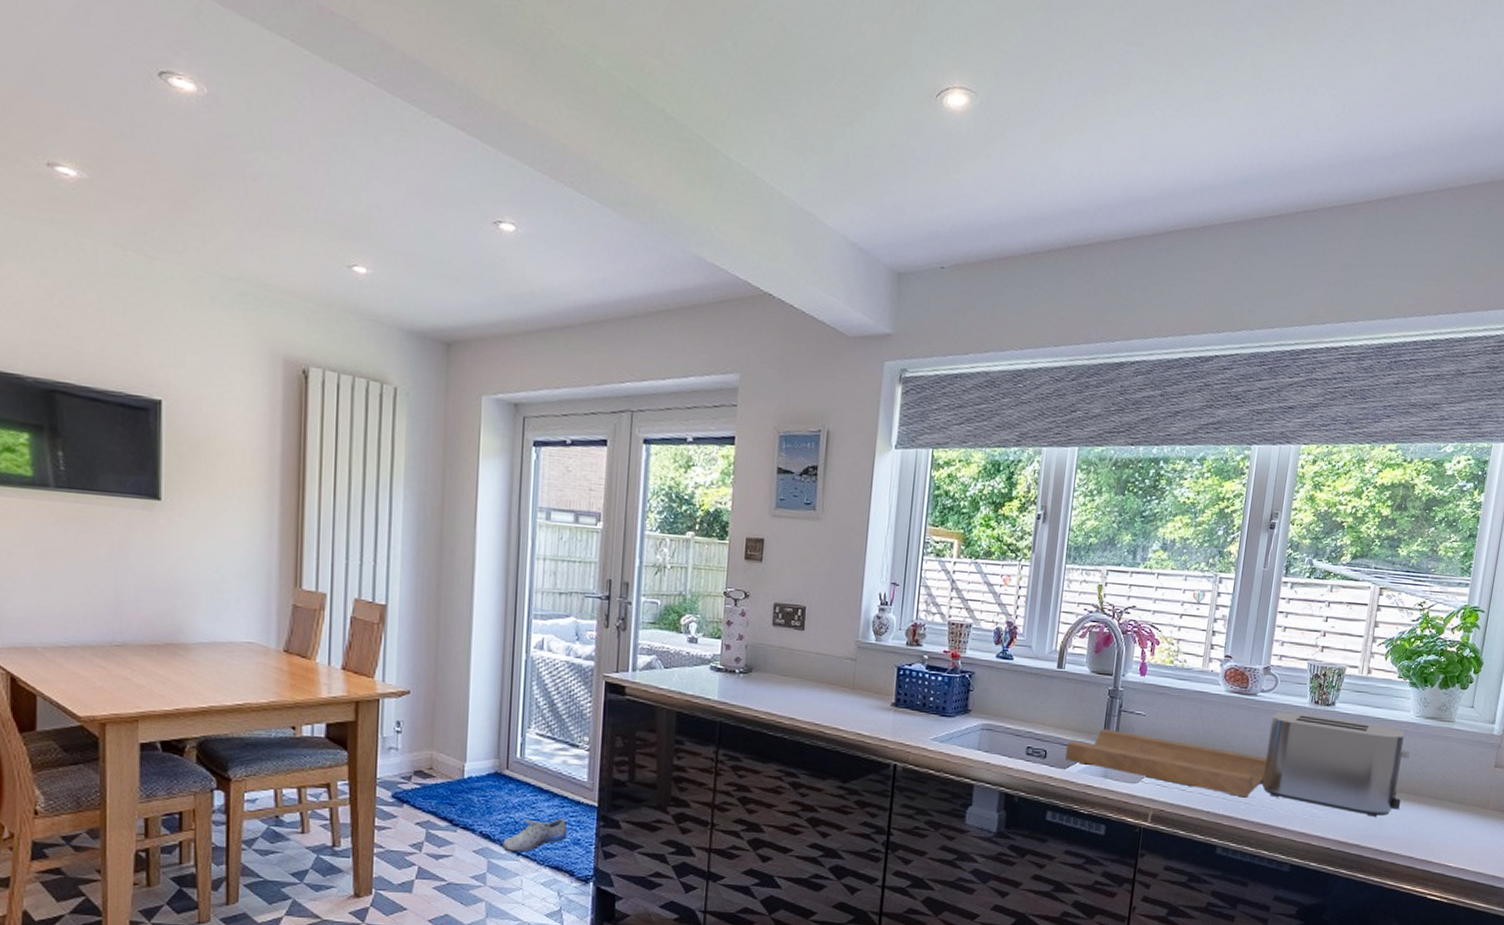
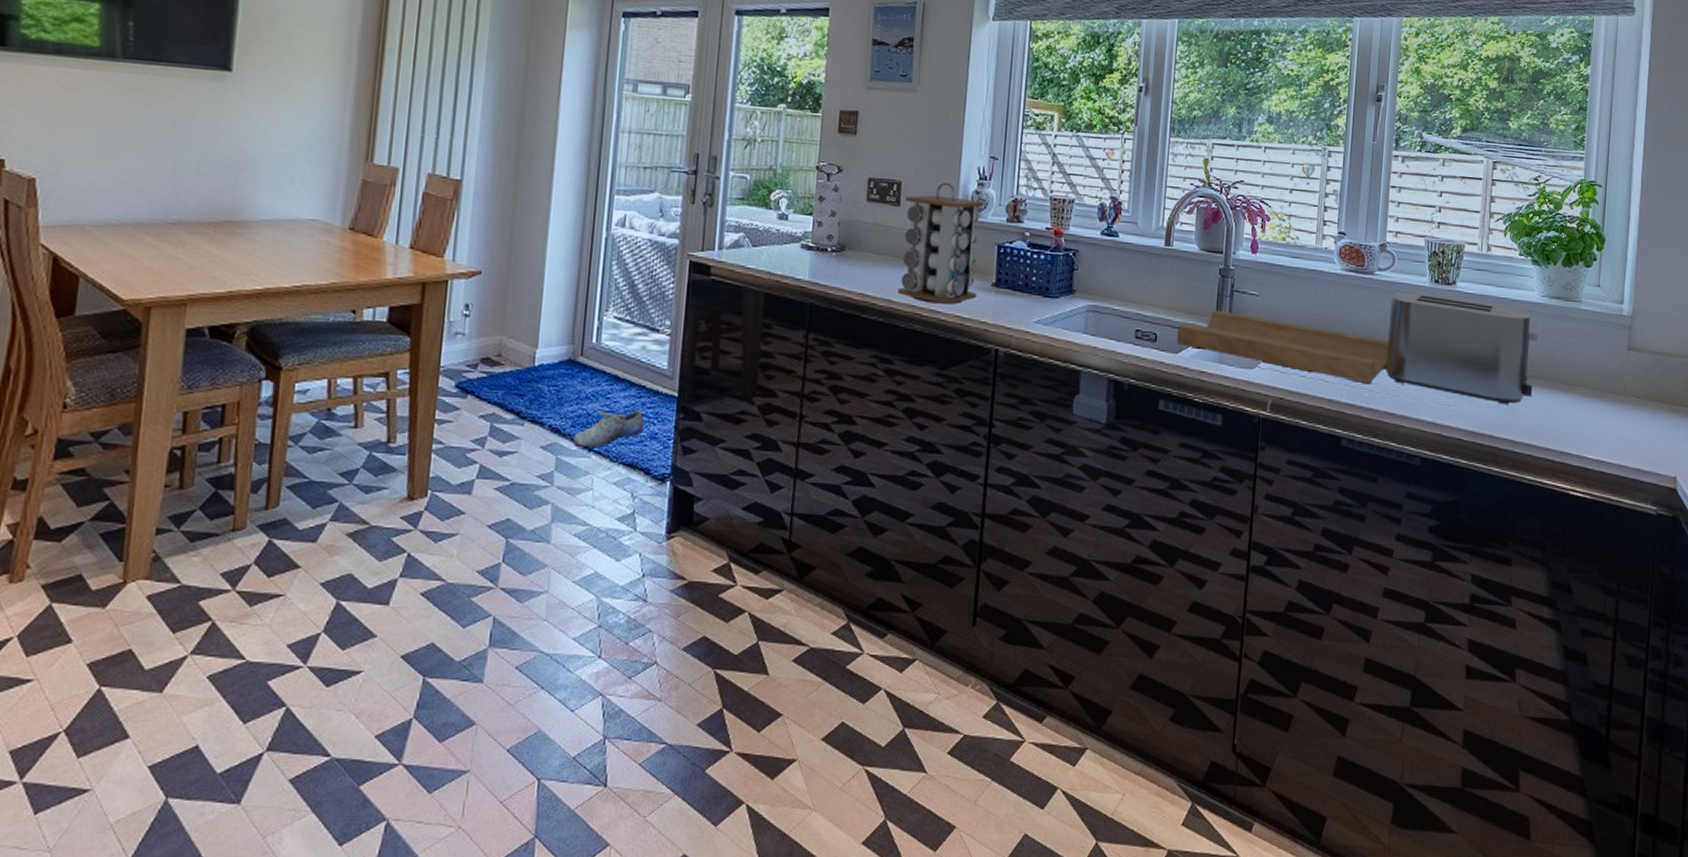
spice rack: none [802,606,885,723] -> present [897,180,985,304]

